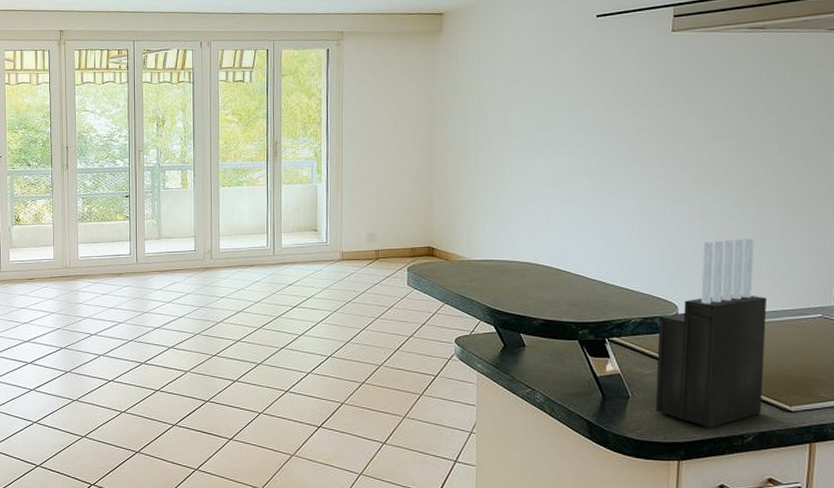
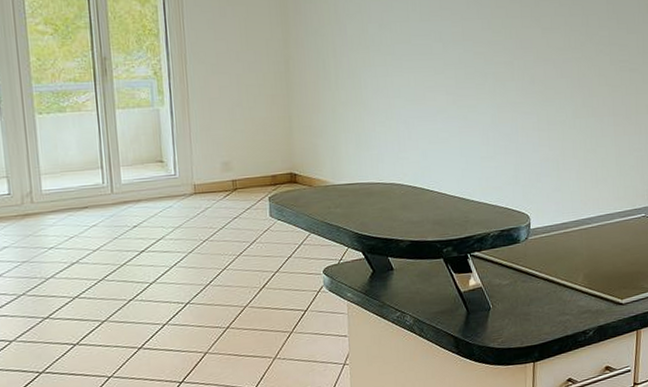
knife block: present [655,237,768,428] -> none [513,146,603,328]

